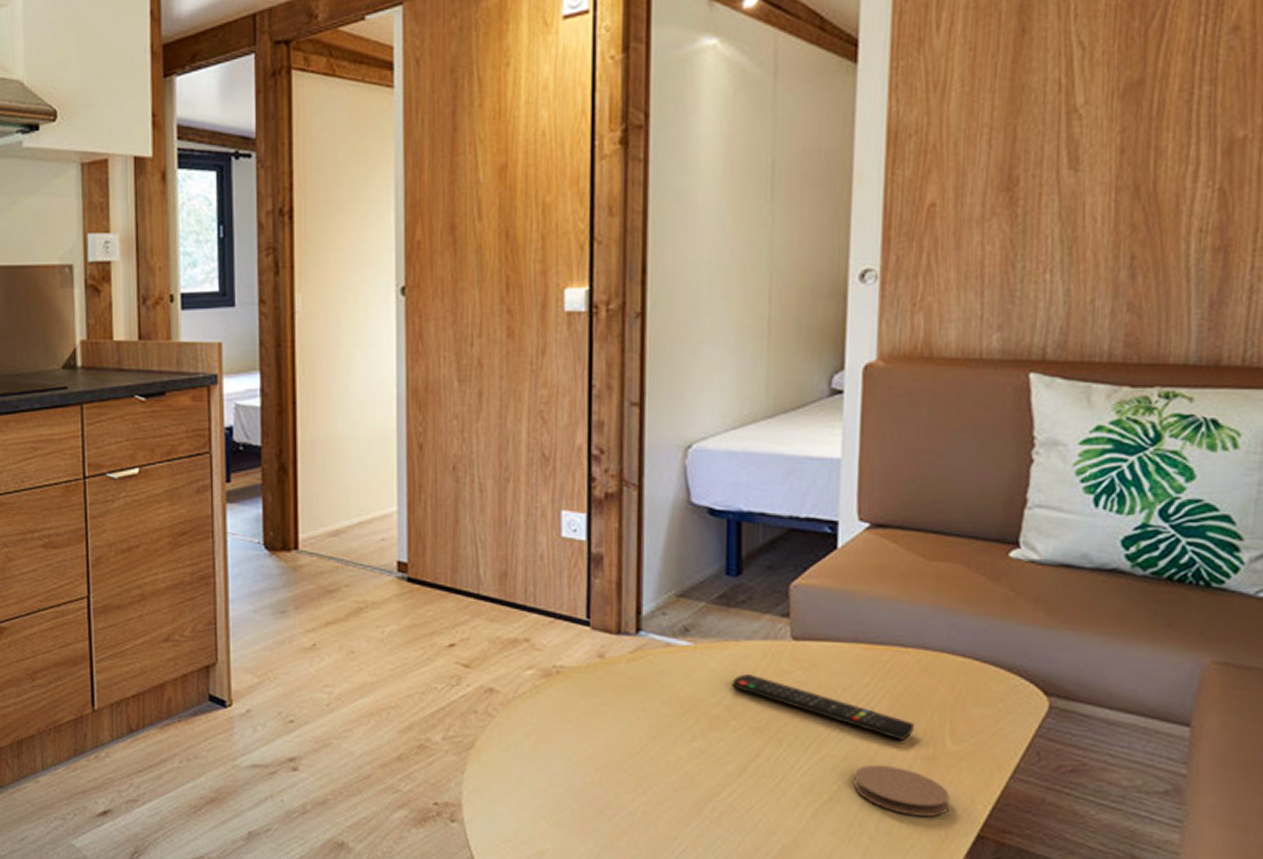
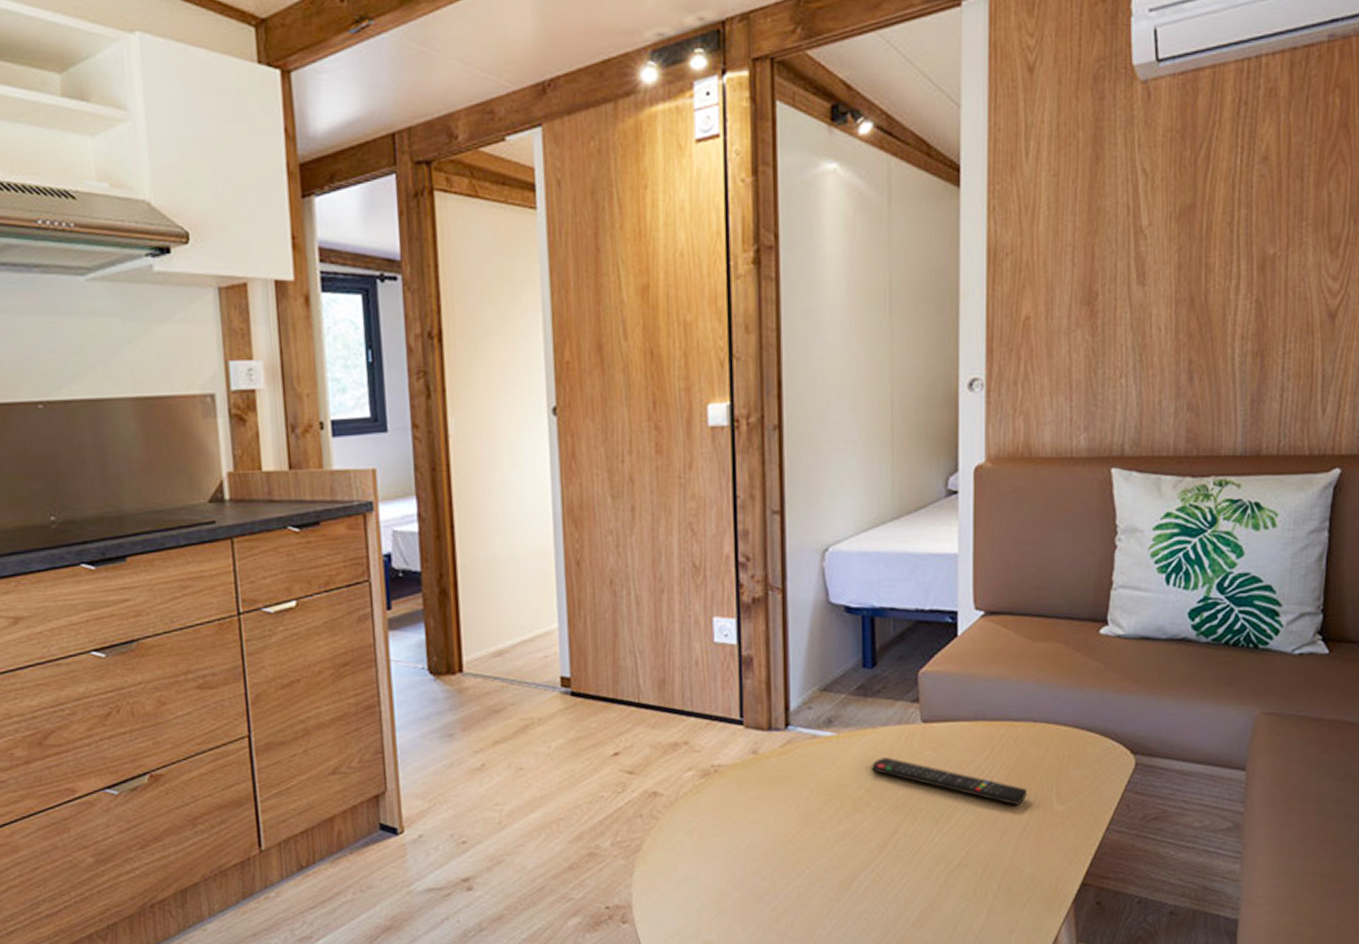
coaster: present [853,764,950,816] -> none [978,829,1058,872]

